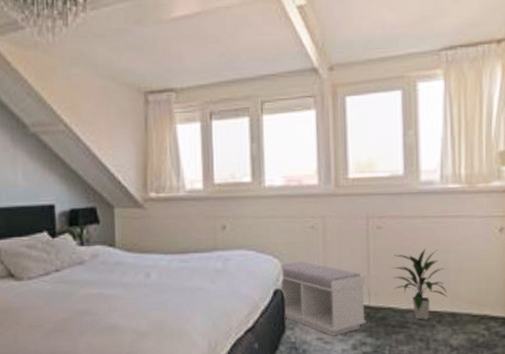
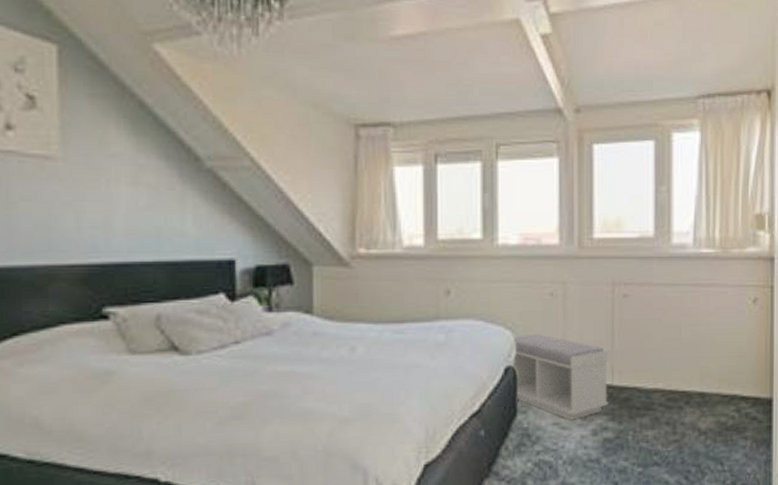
indoor plant: present [392,248,448,320] -> none [638,320,698,401]

